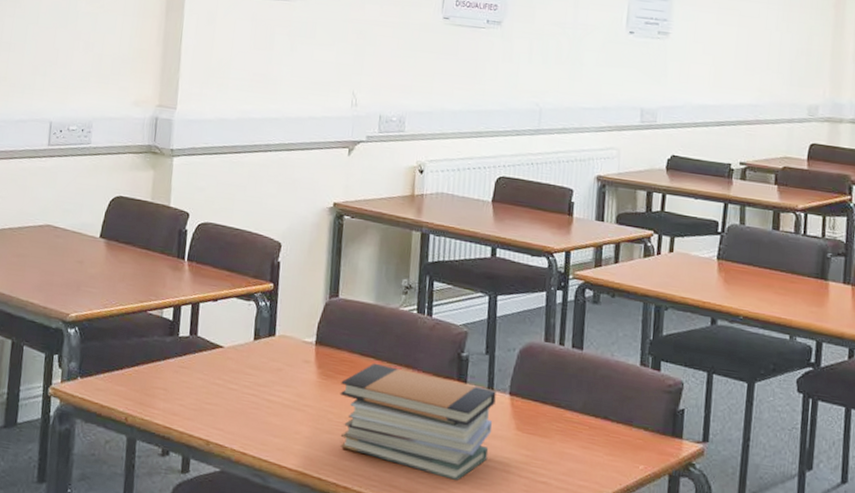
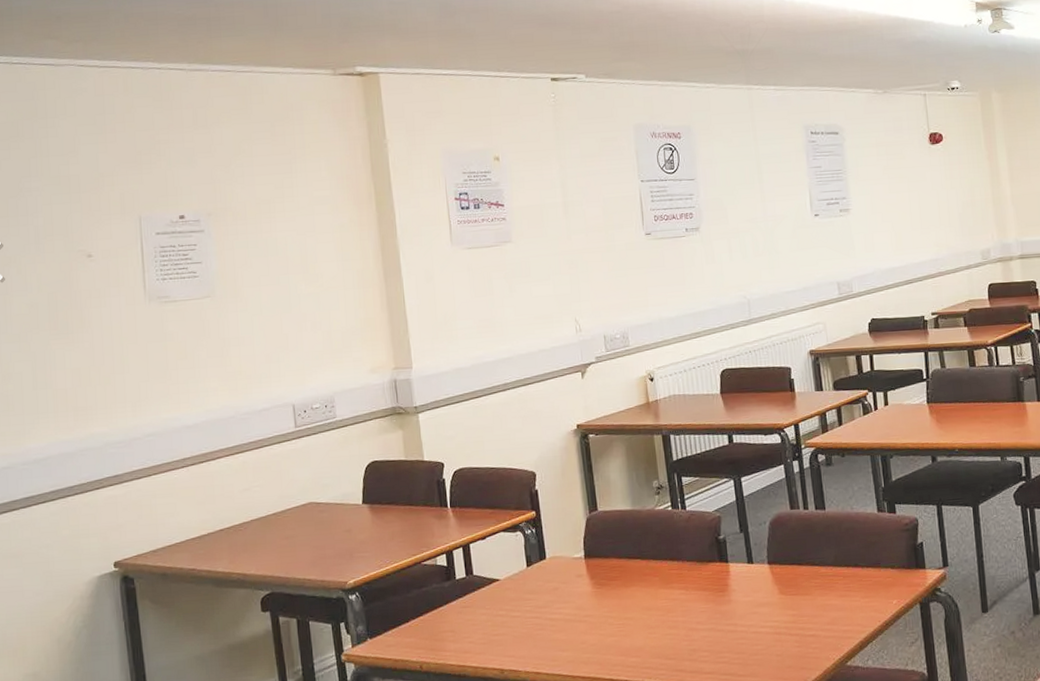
book stack: present [340,363,497,481] -> none [614,562,760,653]

